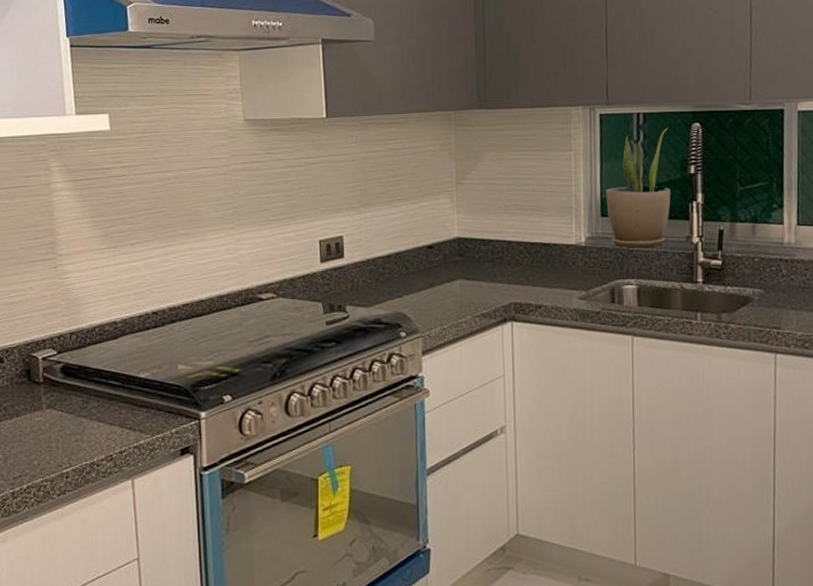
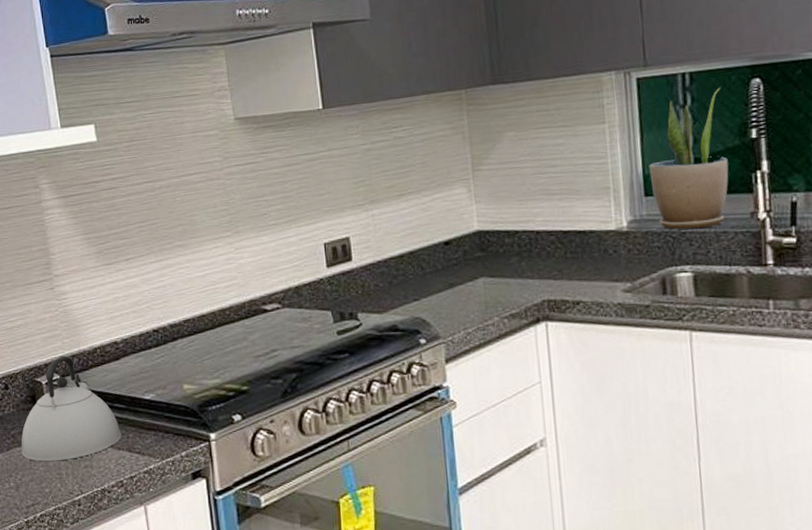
kettle: none [12,332,114,435] -> present [21,355,122,462]

